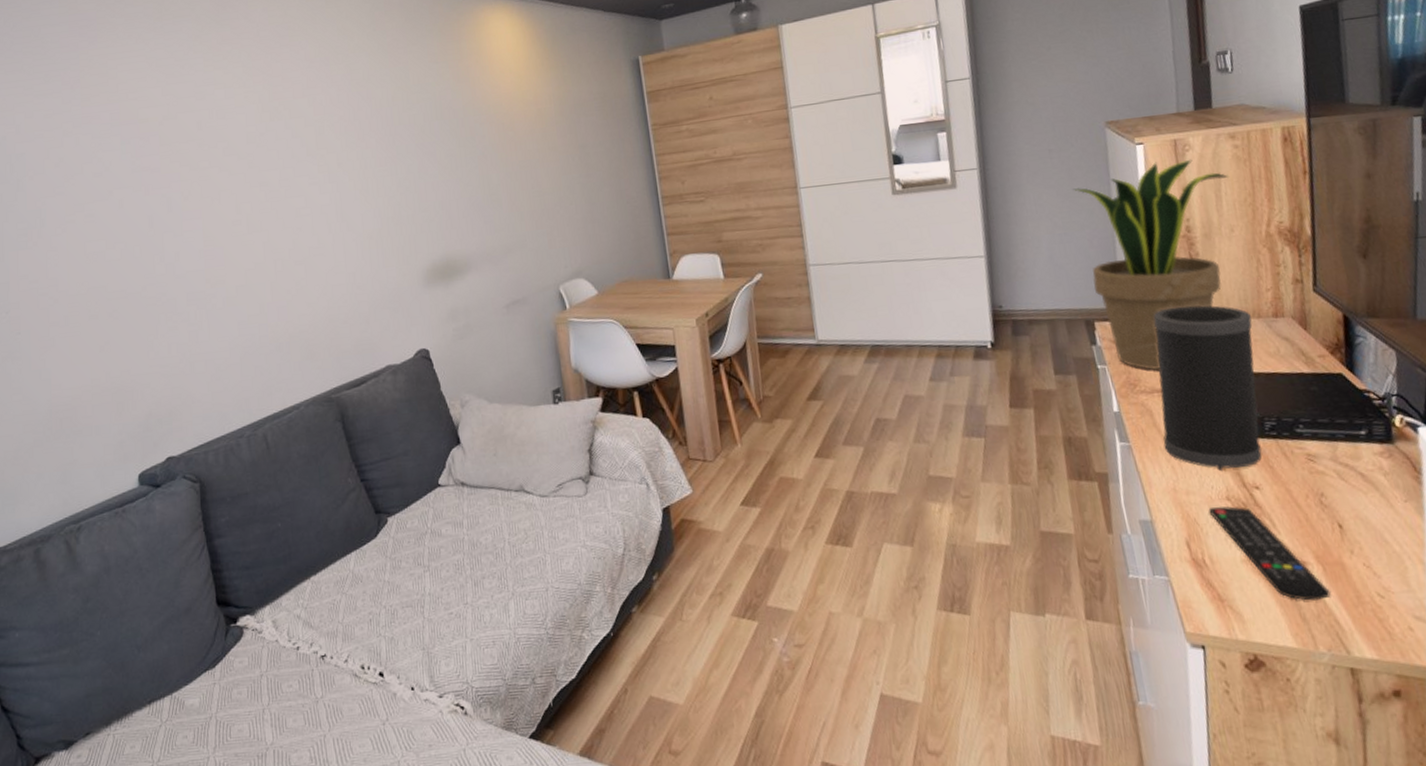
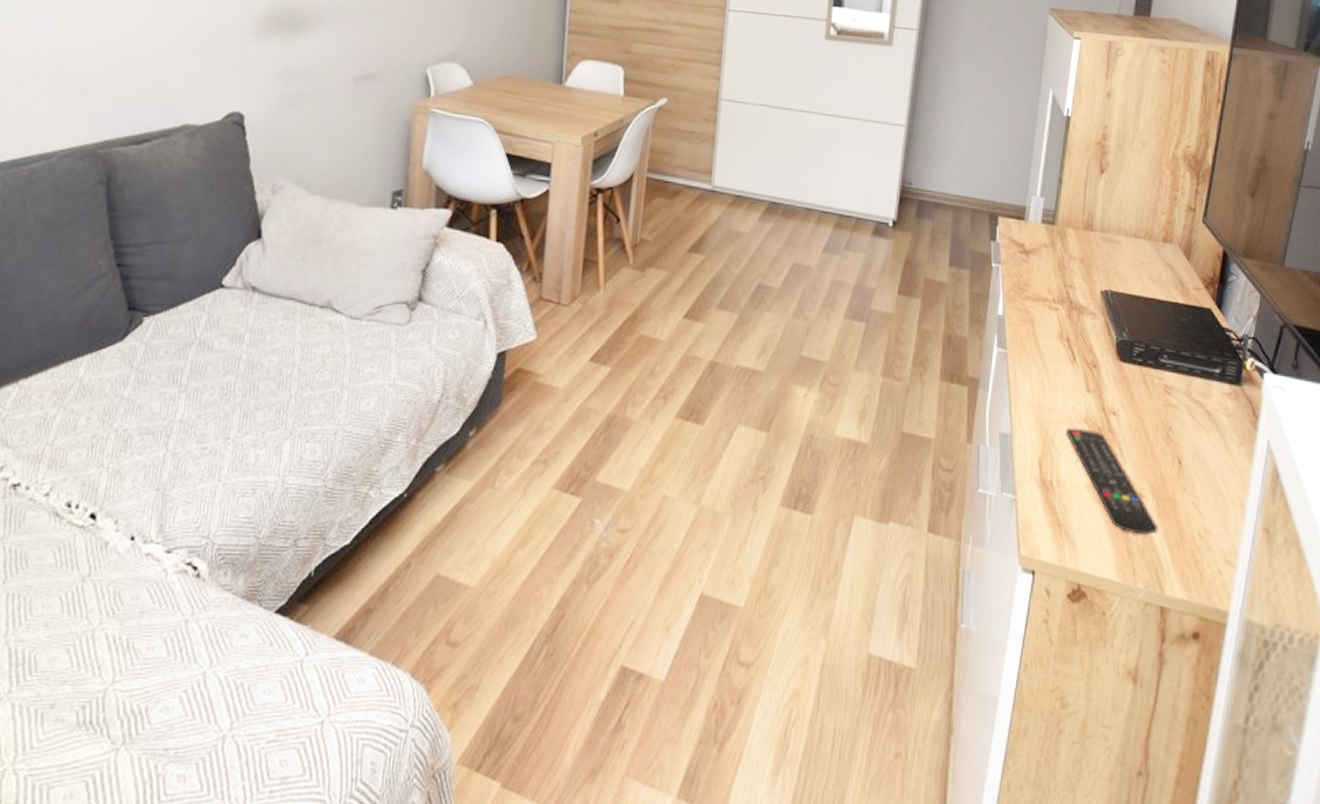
potted plant: present [1072,159,1230,370] -> none [1005,60,1152,278]
speaker: present [1153,305,1262,471] -> none [1038,214,1143,391]

